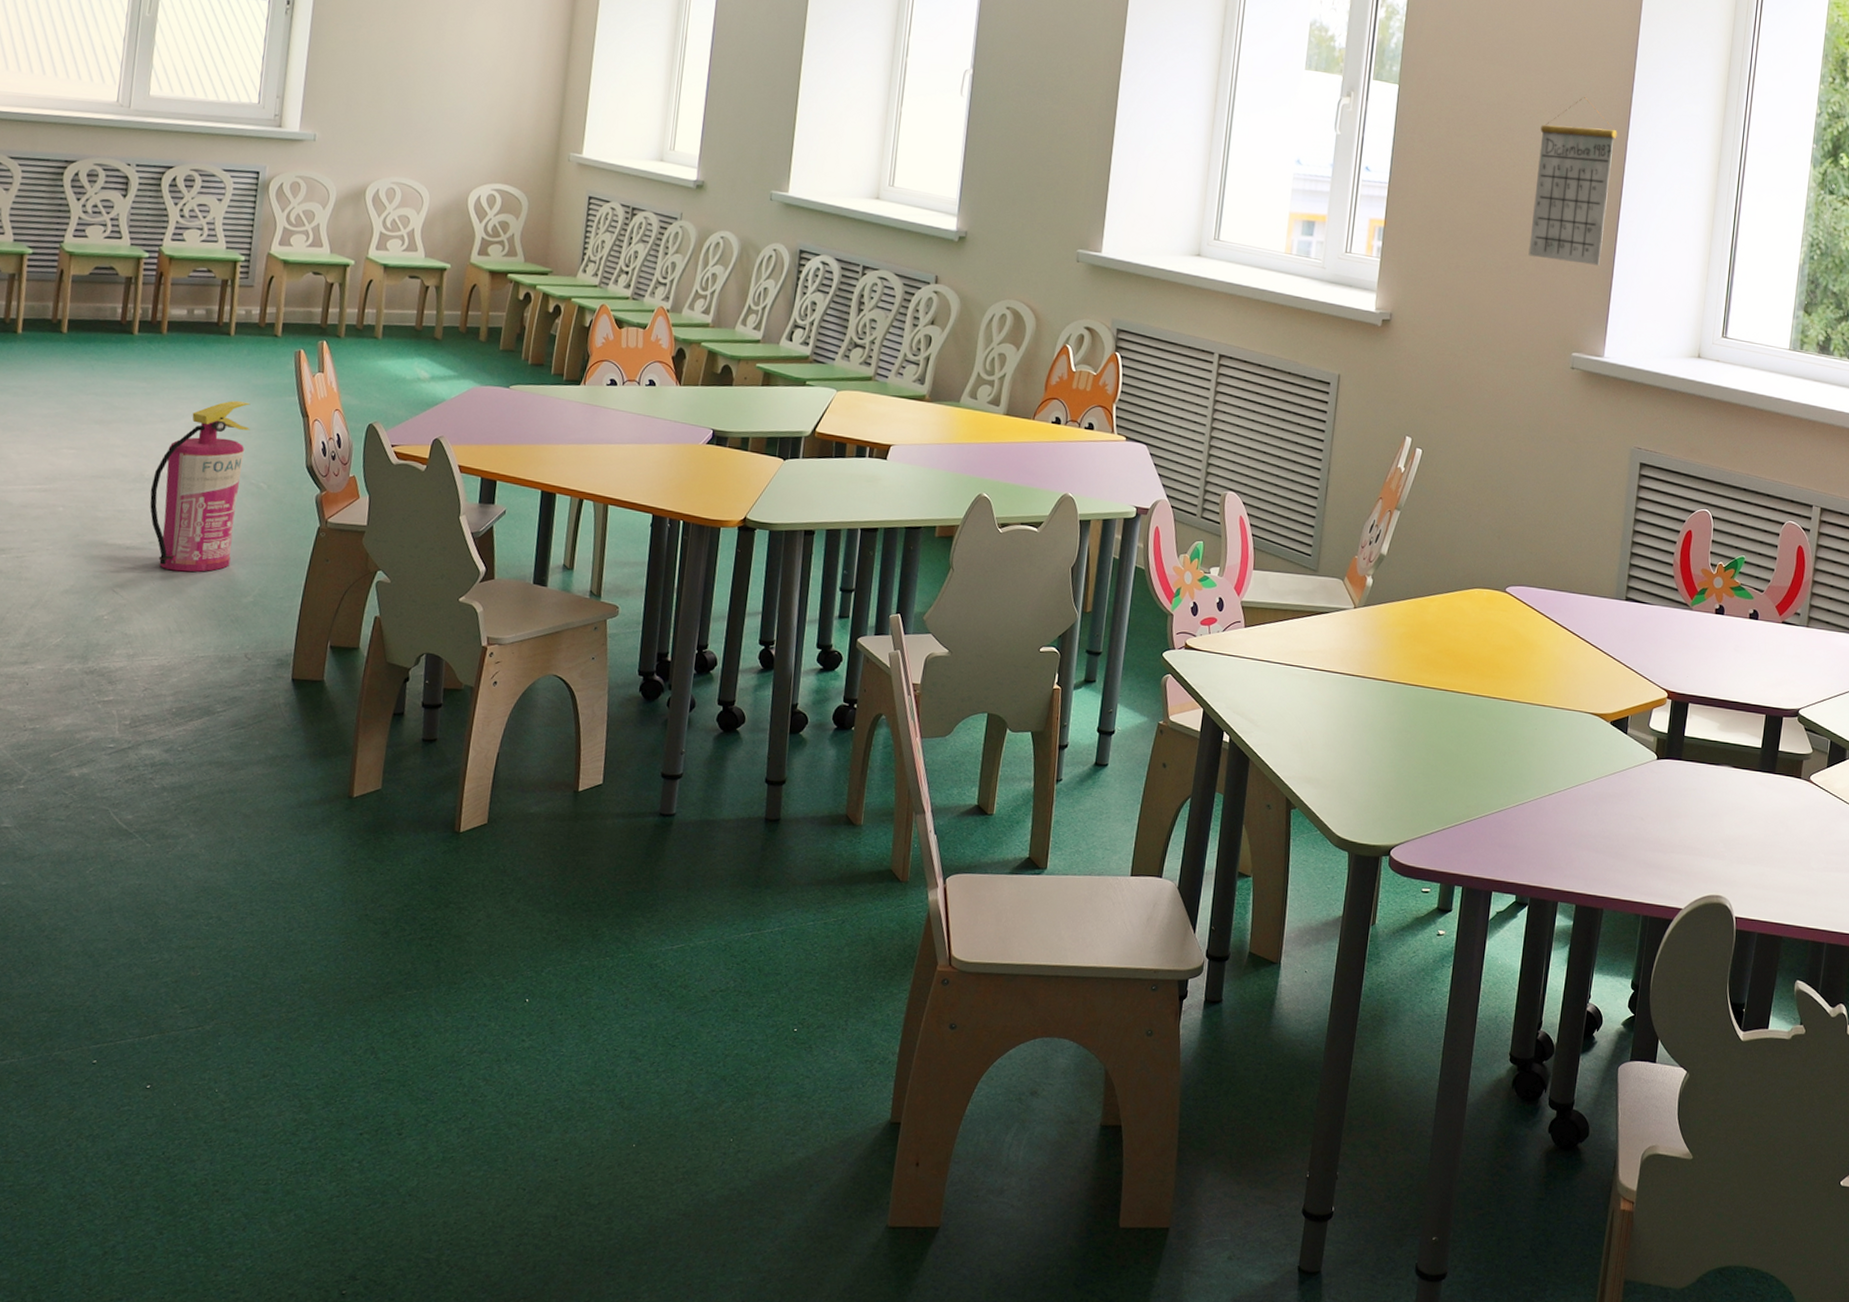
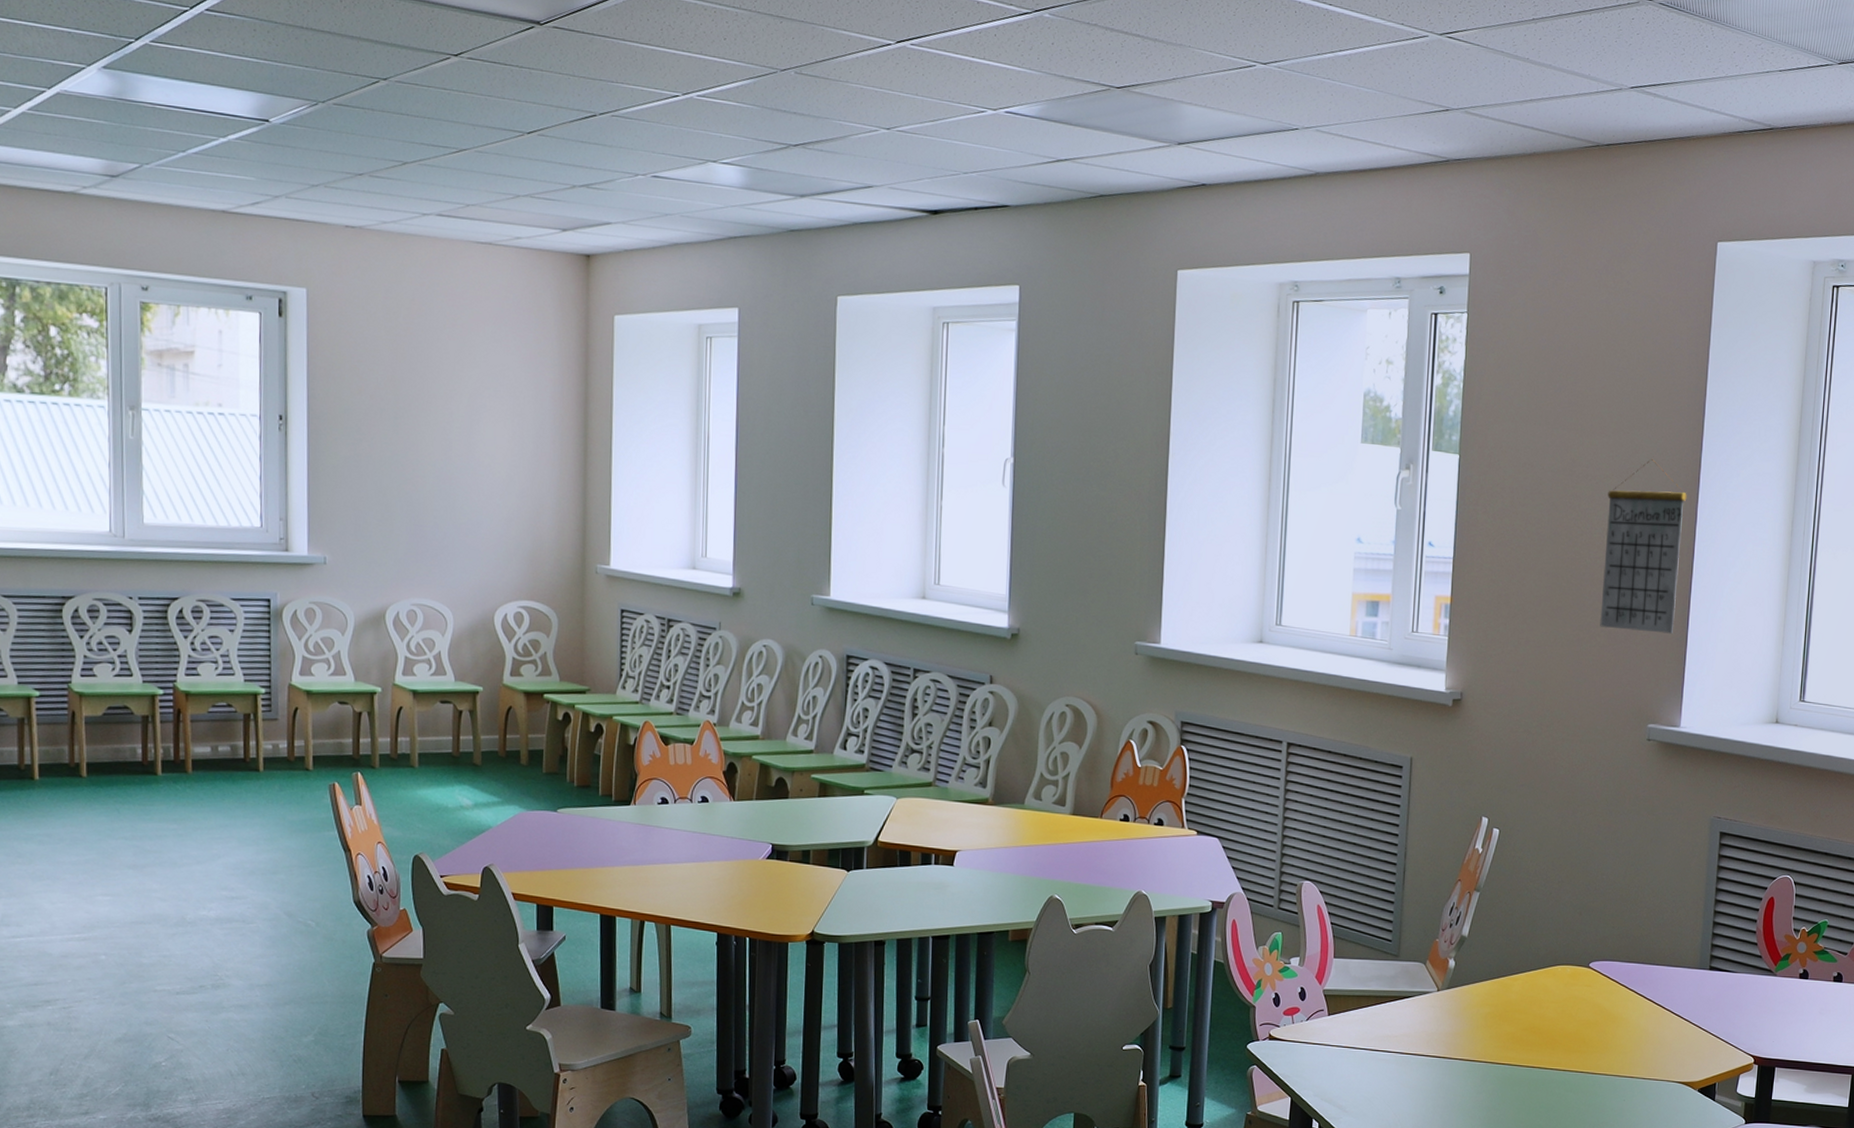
fire extinguisher: present [149,400,251,572] -> none [194,837,292,1014]

